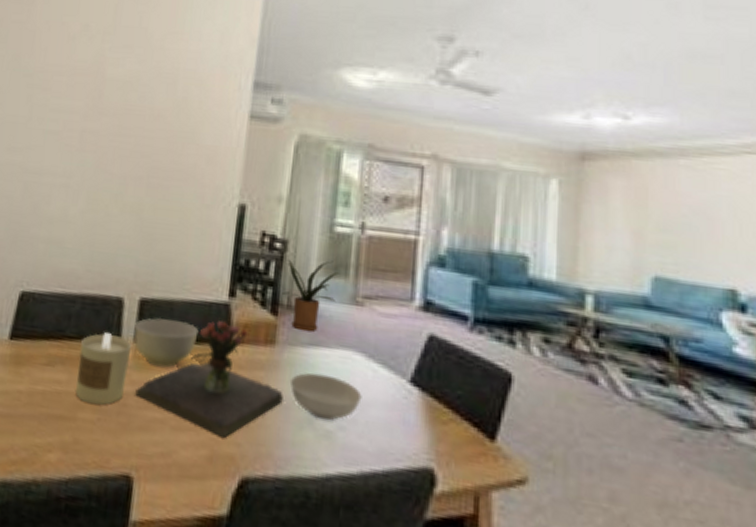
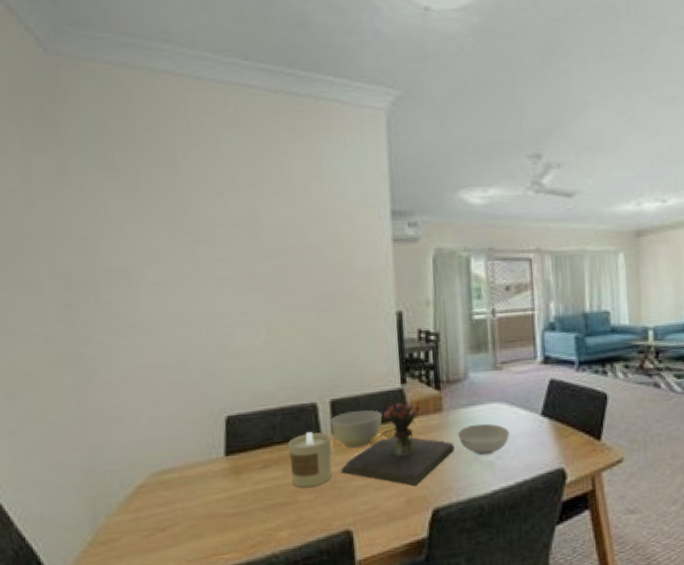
house plant: present [281,260,339,332] -> none [439,341,481,397]

